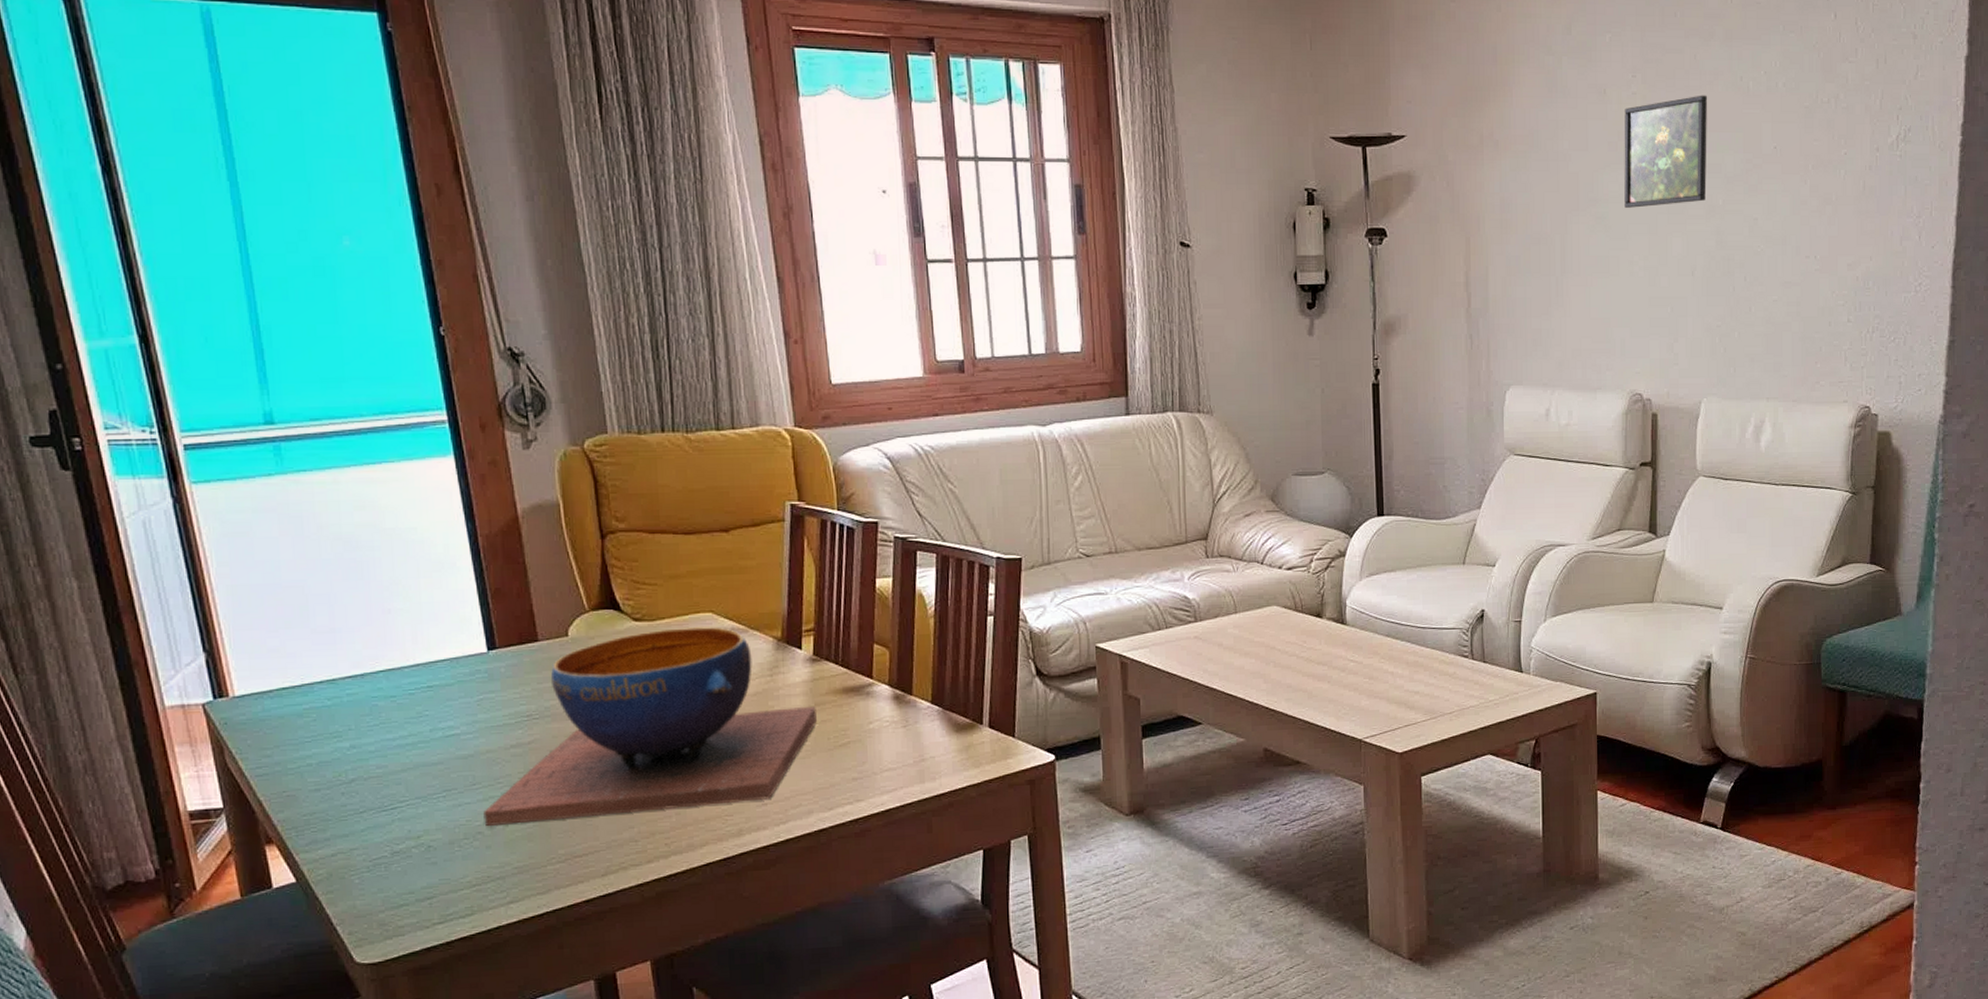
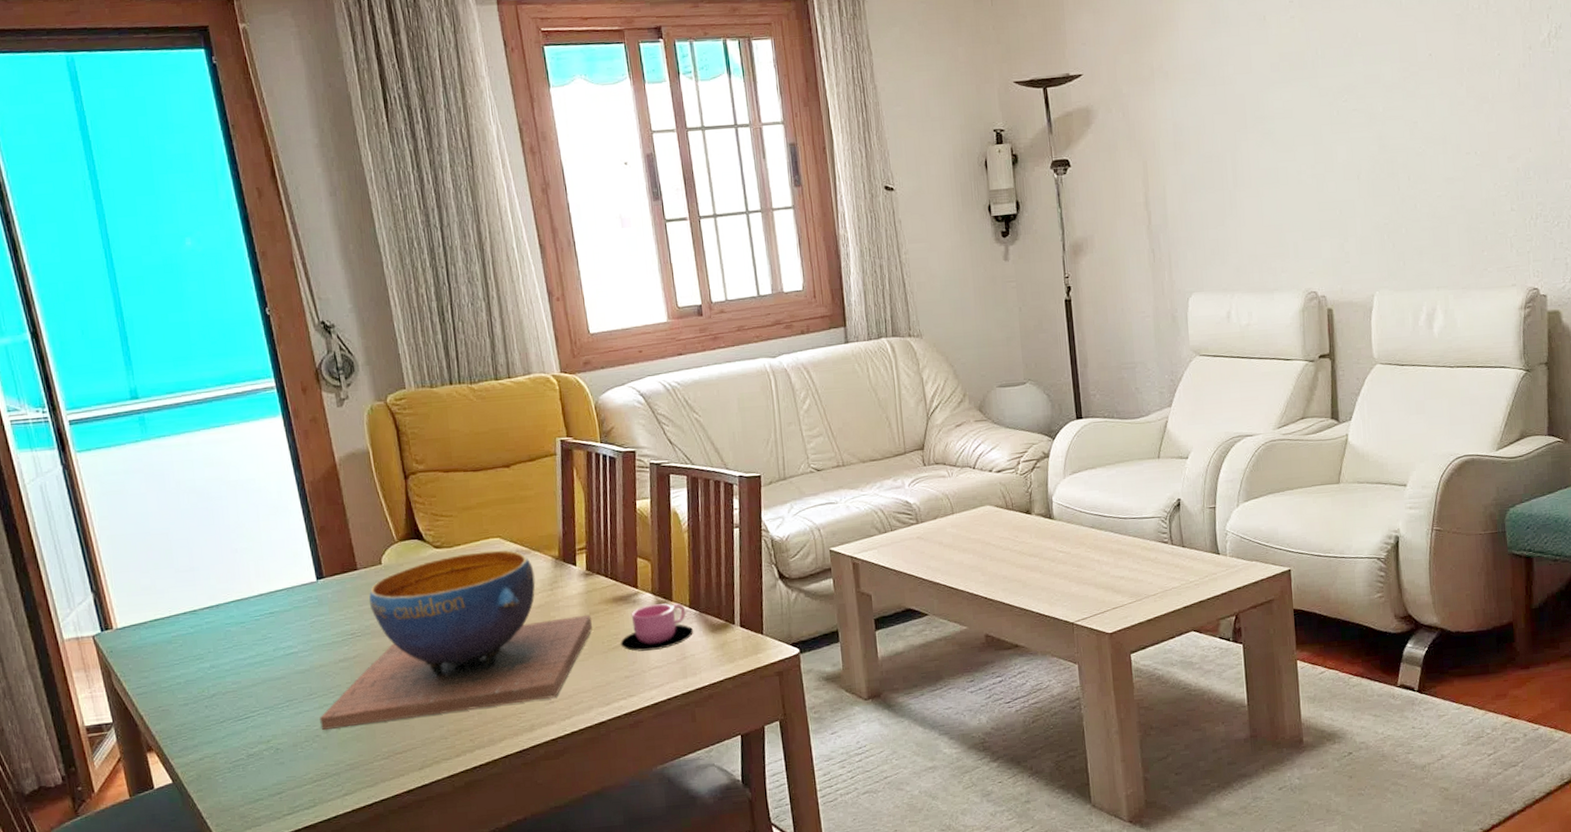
cup: none [849,697,935,751] -> present [620,603,694,652]
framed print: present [1624,95,1708,208] -> none [1284,12,1367,122]

